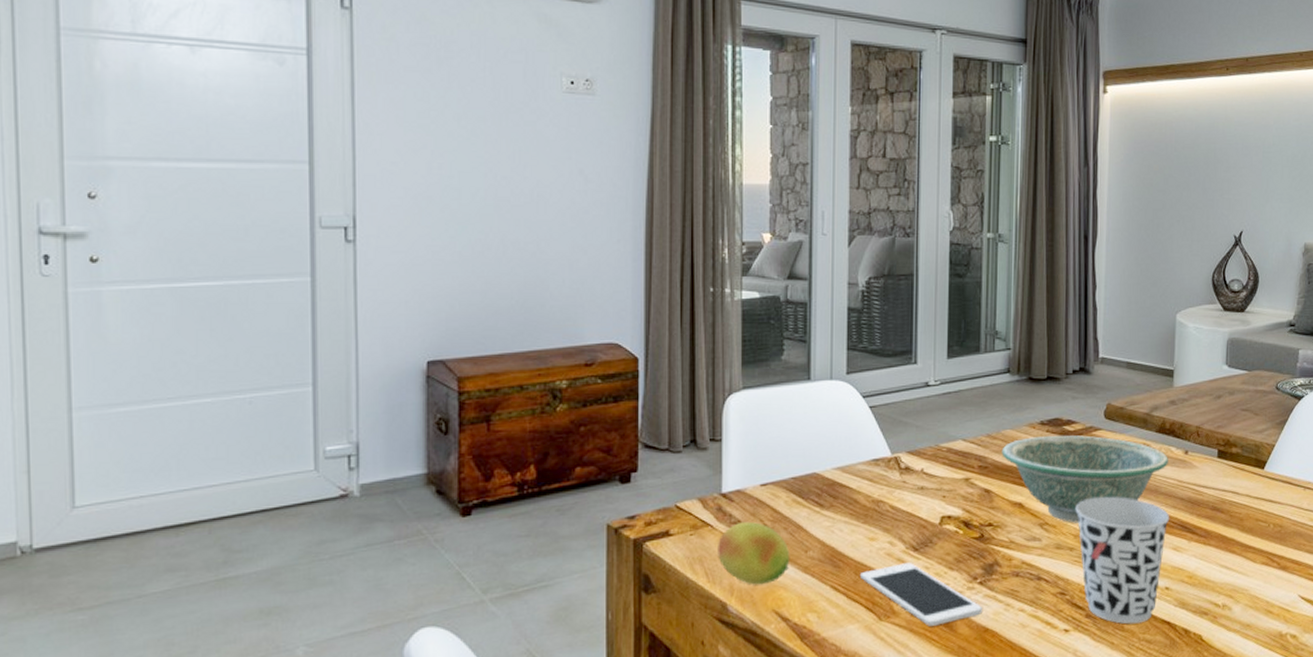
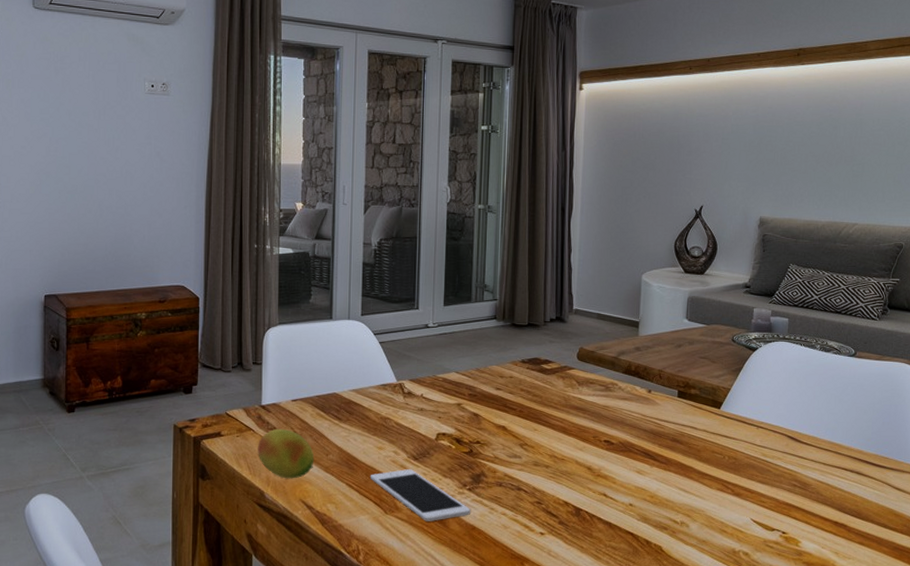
bowl: present [1001,435,1168,523] -> none [488,372,633,445]
cup: present [1075,496,1170,624] -> none [551,424,634,532]

